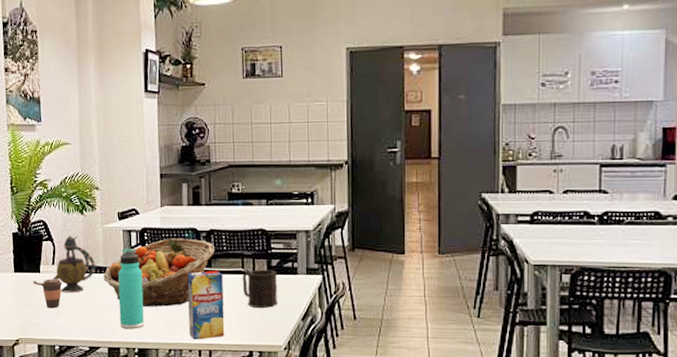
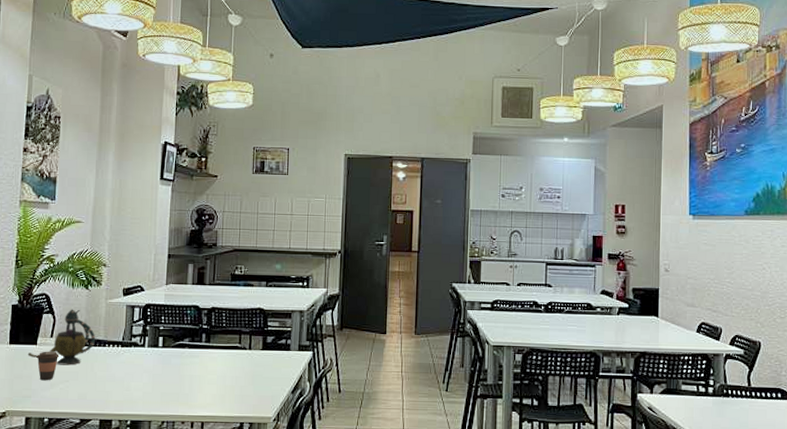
fruit basket: present [103,238,214,307] -> none [102,314,214,380]
thermos bottle: present [118,249,144,329] -> none [115,323,142,402]
juice carton: present [187,270,225,340] -> none [182,345,220,412]
mug: present [242,269,278,308] -> none [238,345,272,381]

